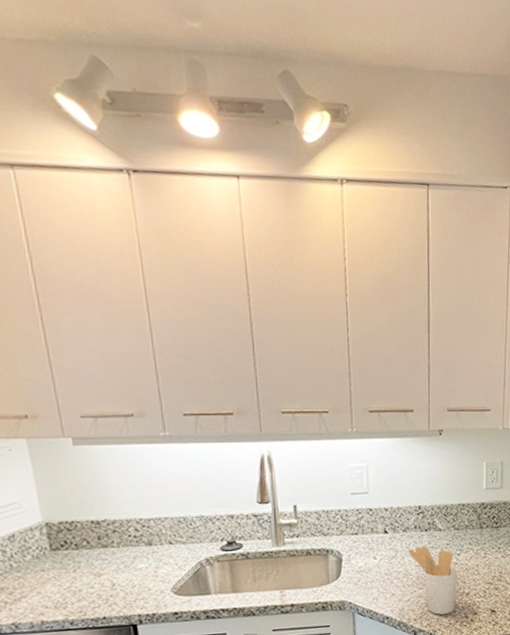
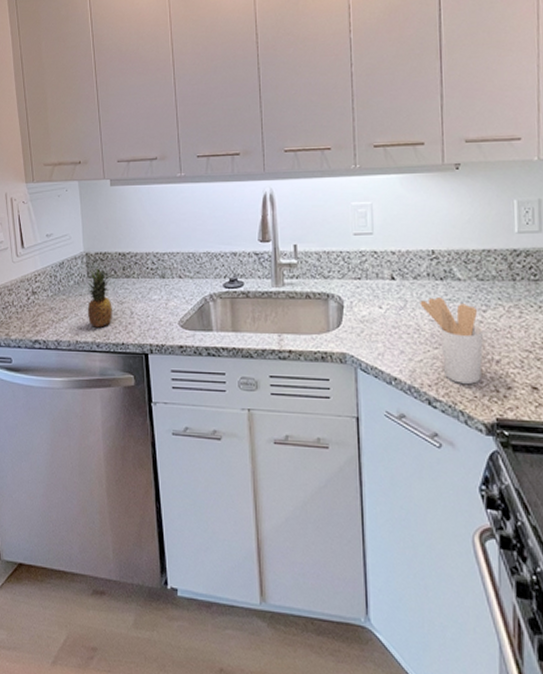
fruit: none [52,539,88,604] -> present [87,268,112,328]

